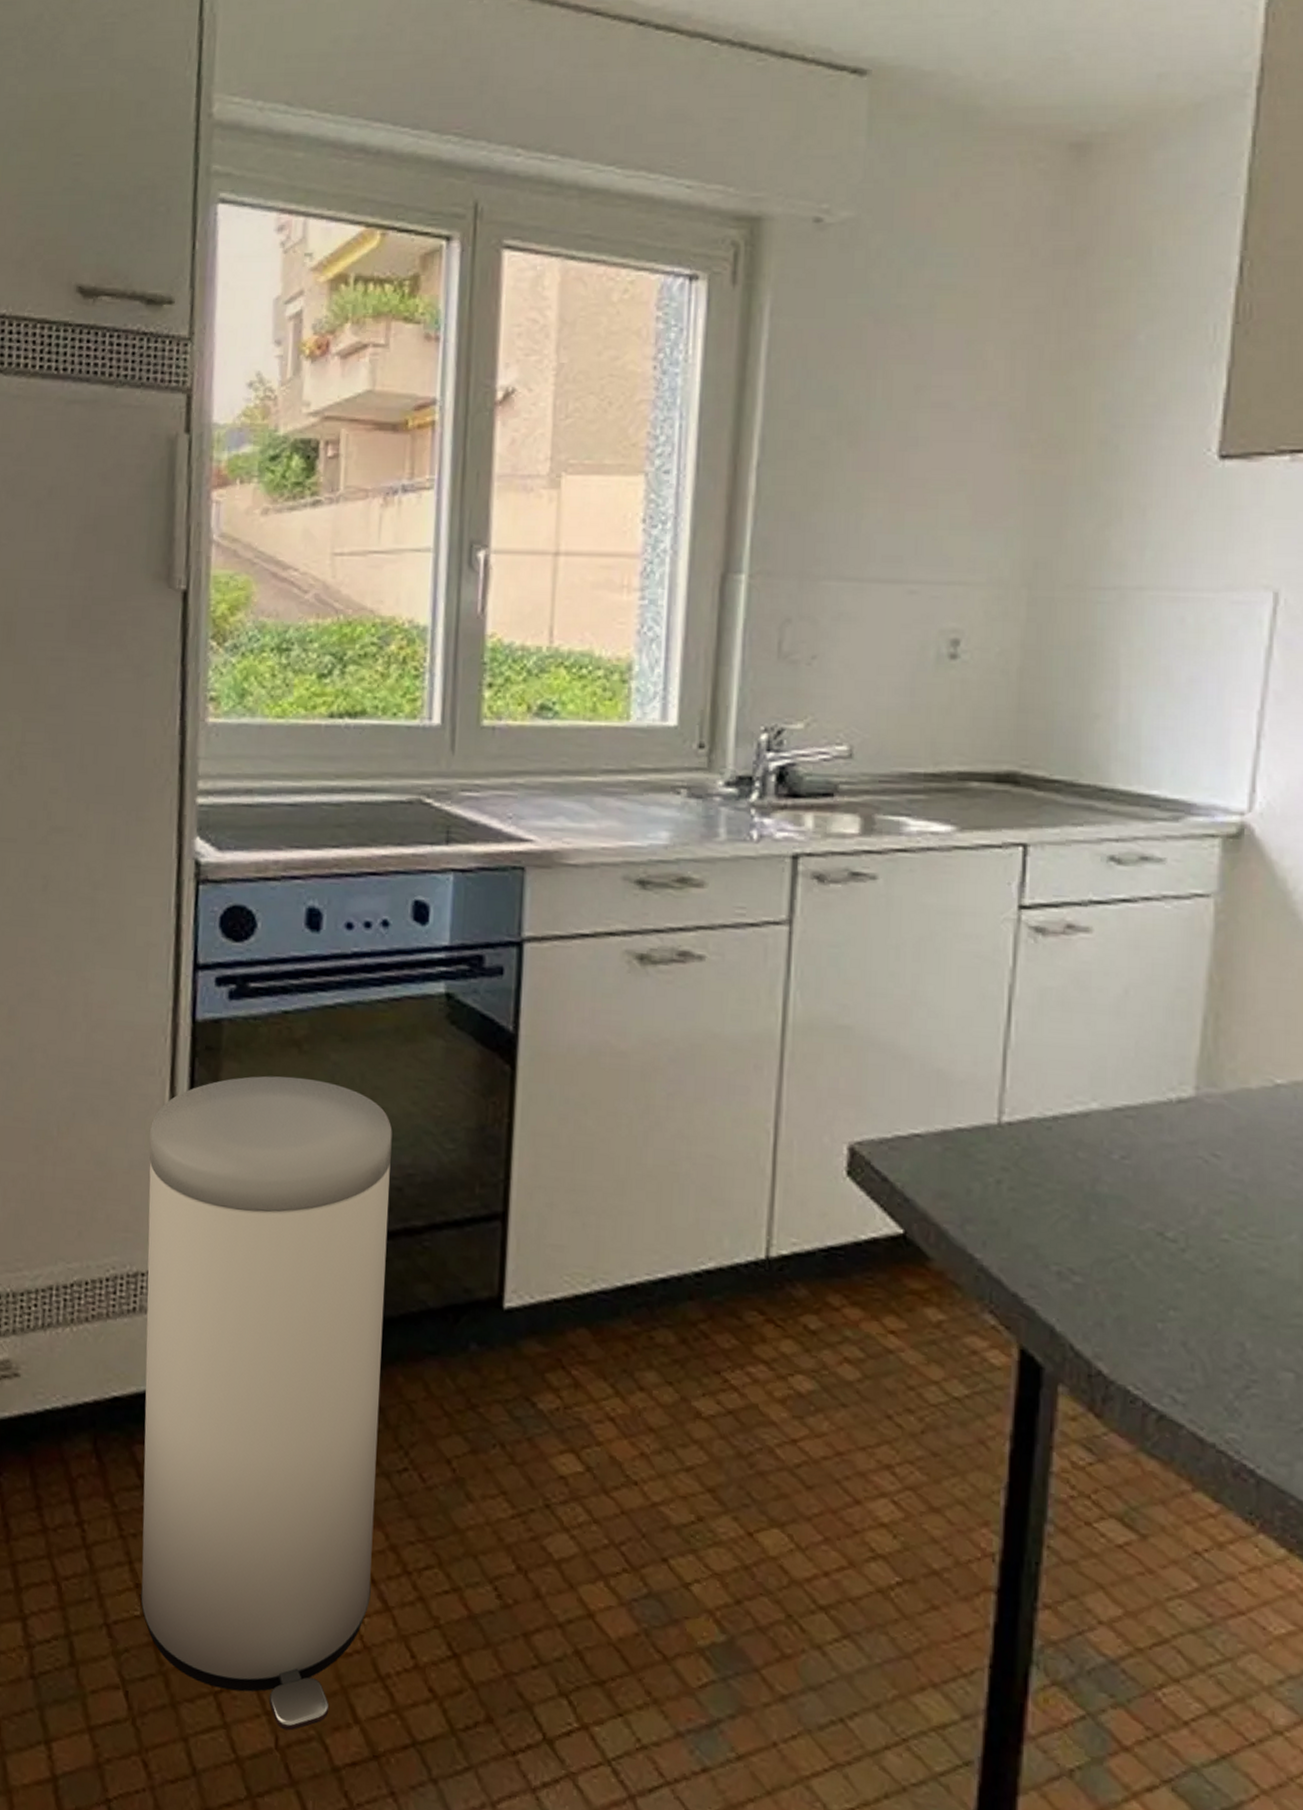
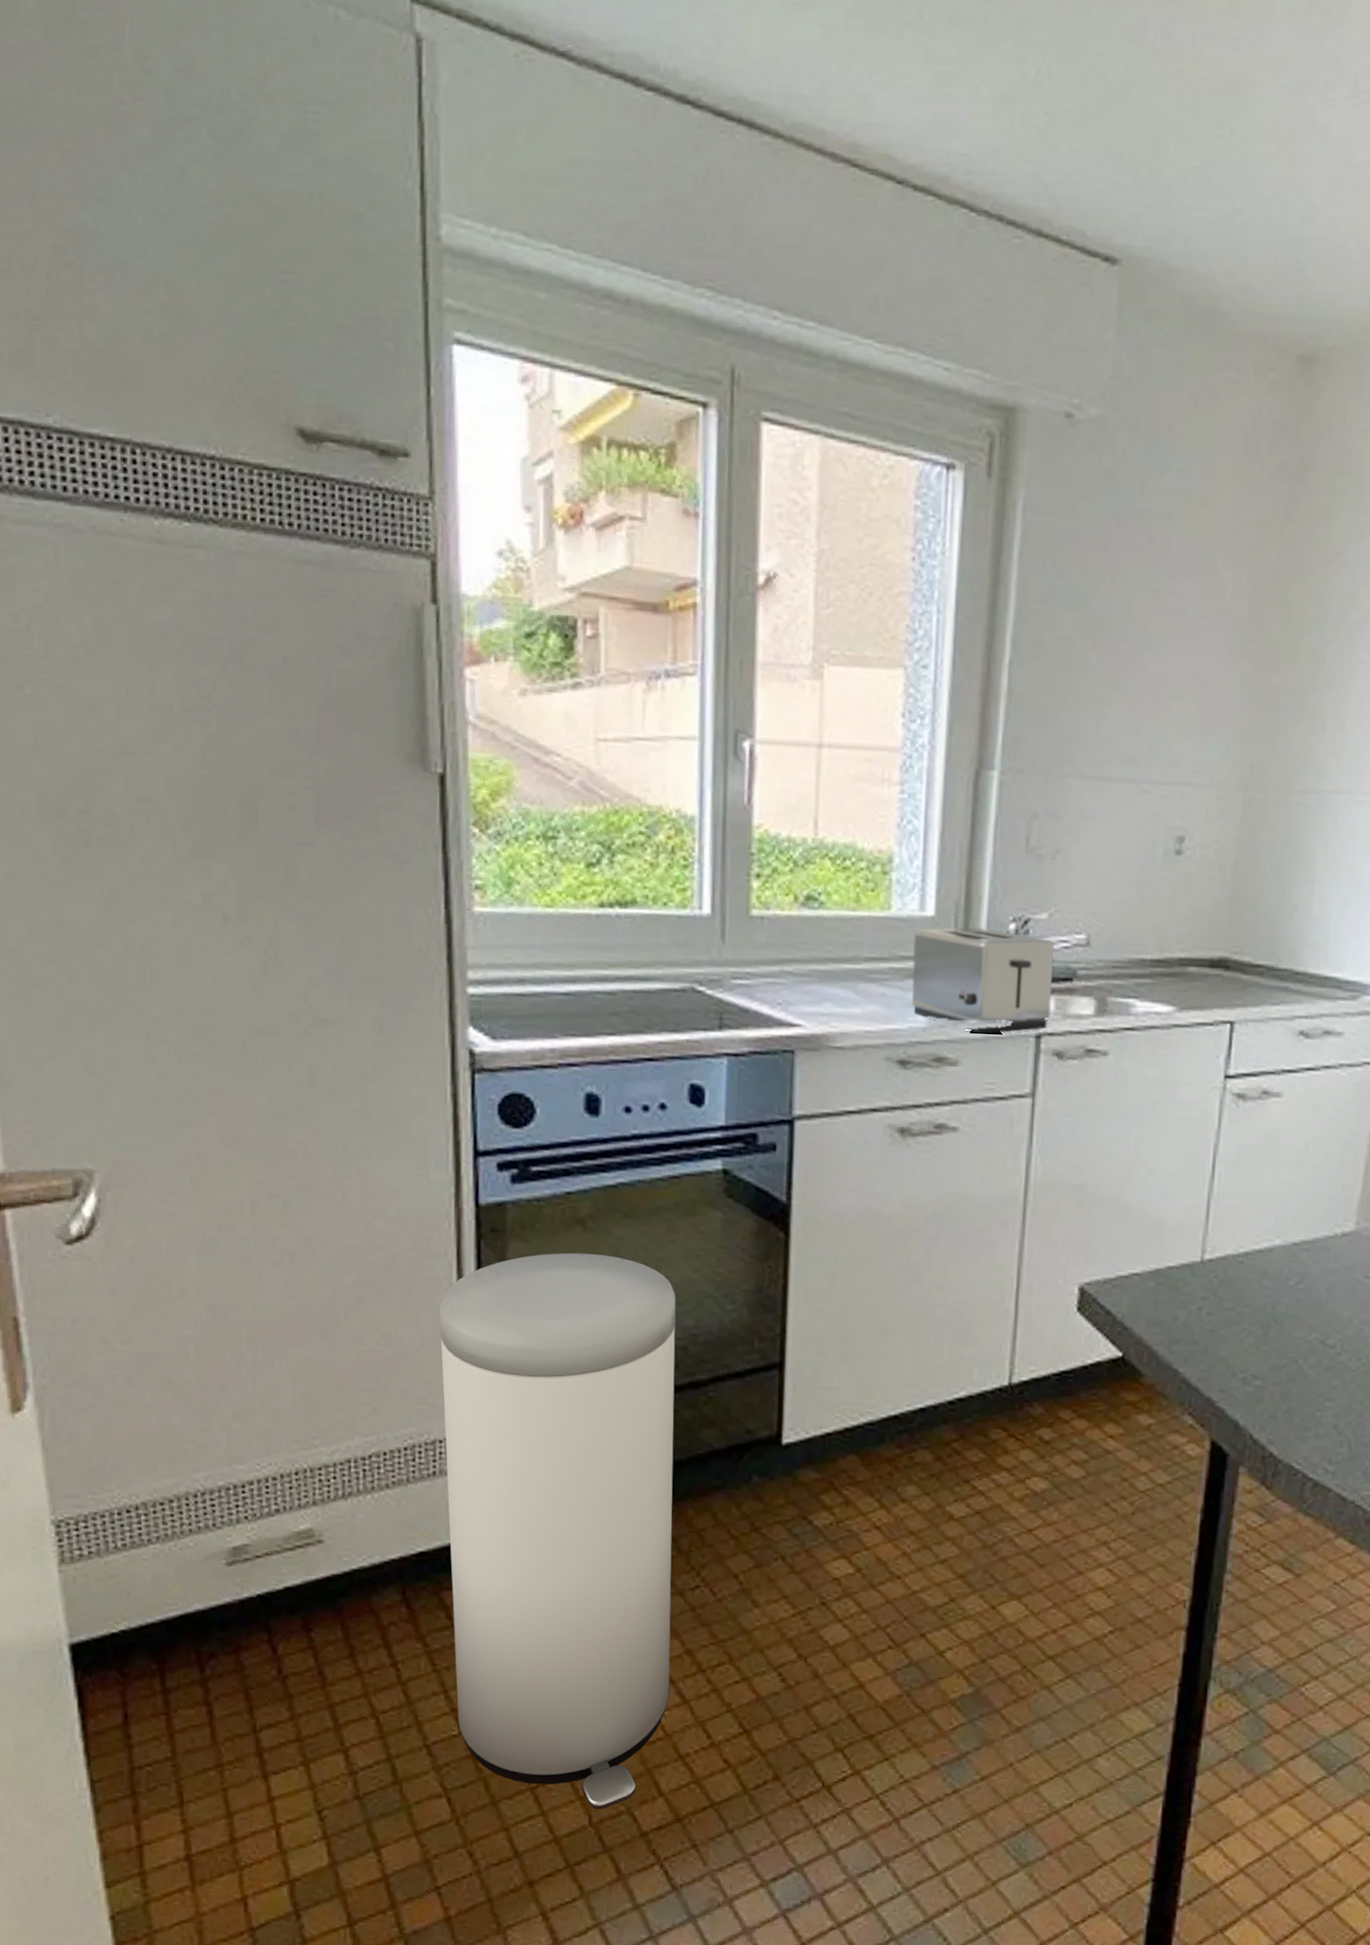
toaster: none [652,737,812,853] -> present [911,926,1054,1034]

